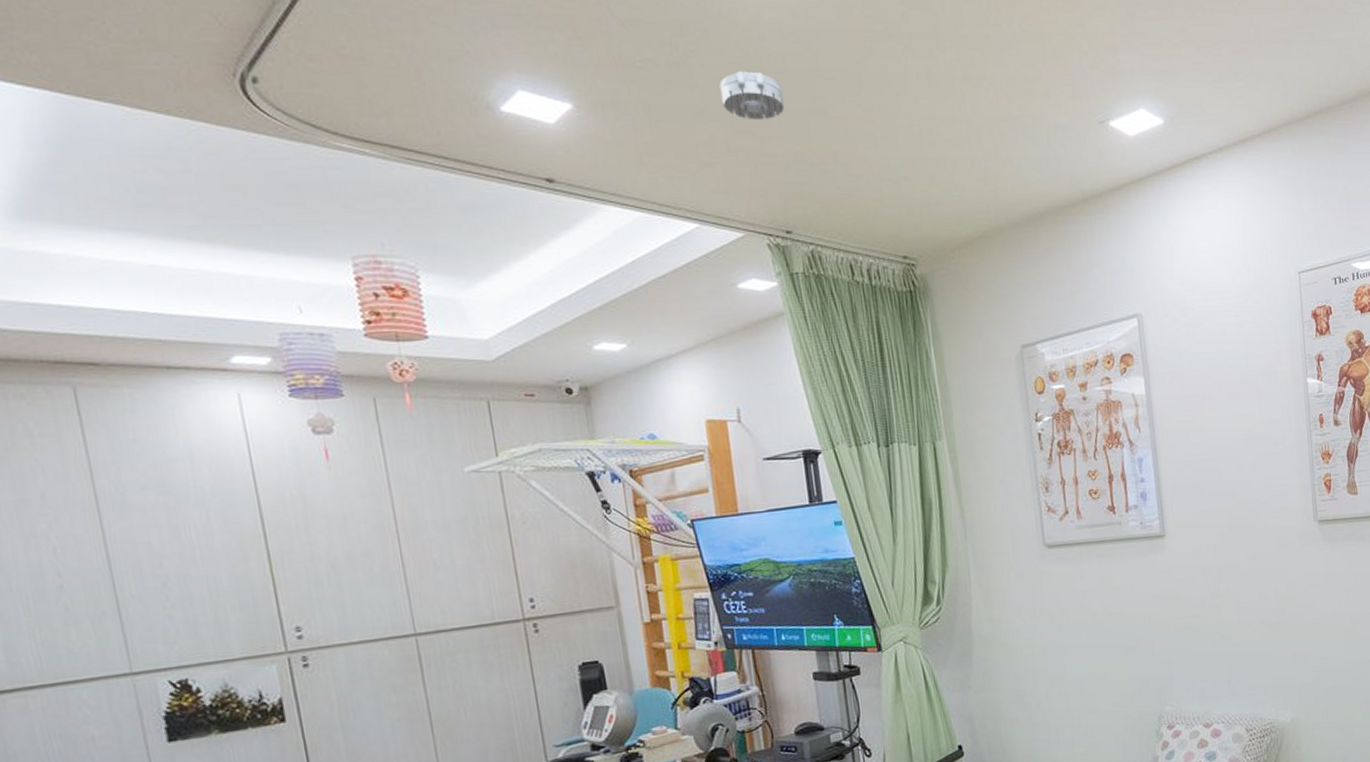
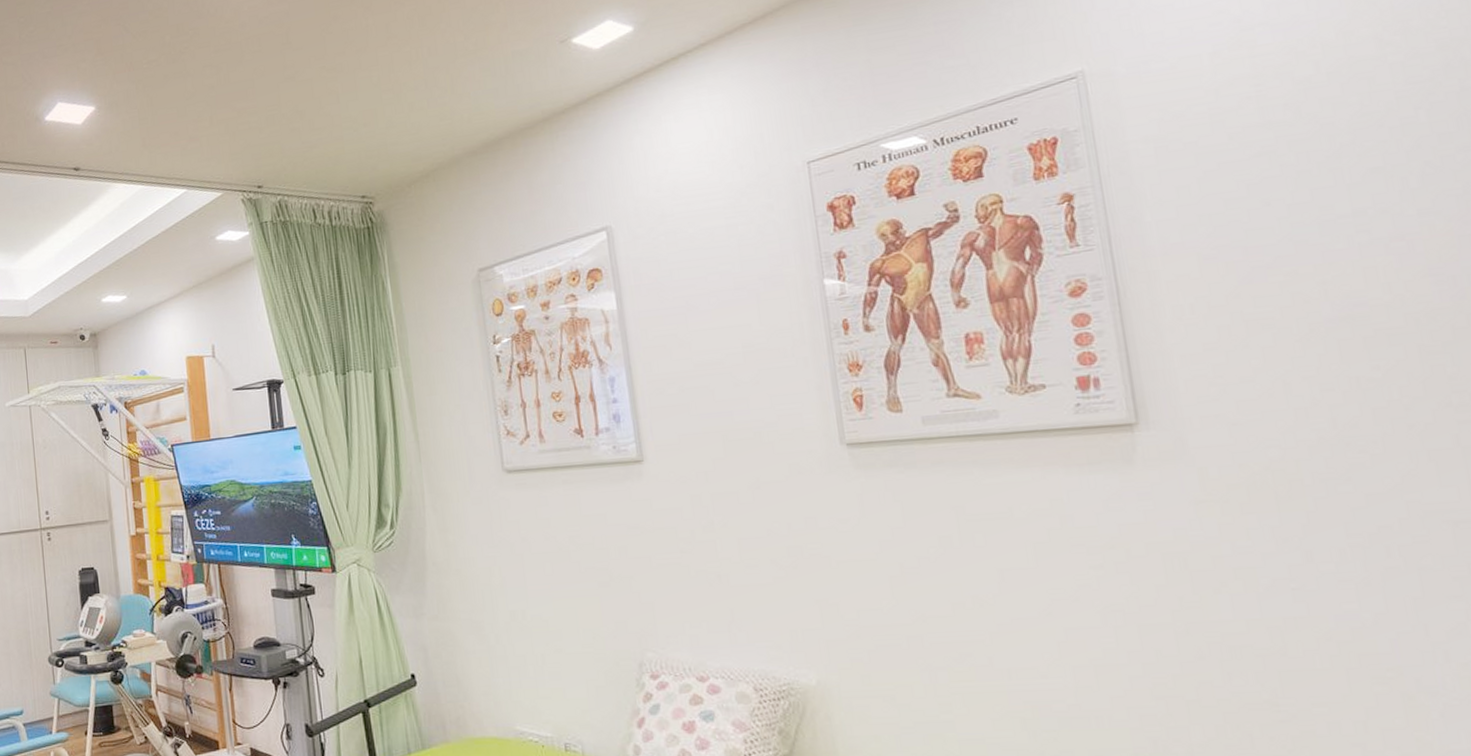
smoke detector: present [719,71,785,121] -> none [206,54,260,96]

